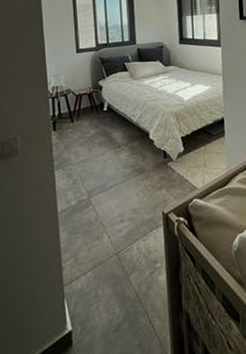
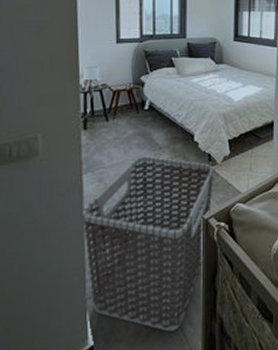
clothes hamper: none [56,153,170,323] -> present [82,155,213,332]

